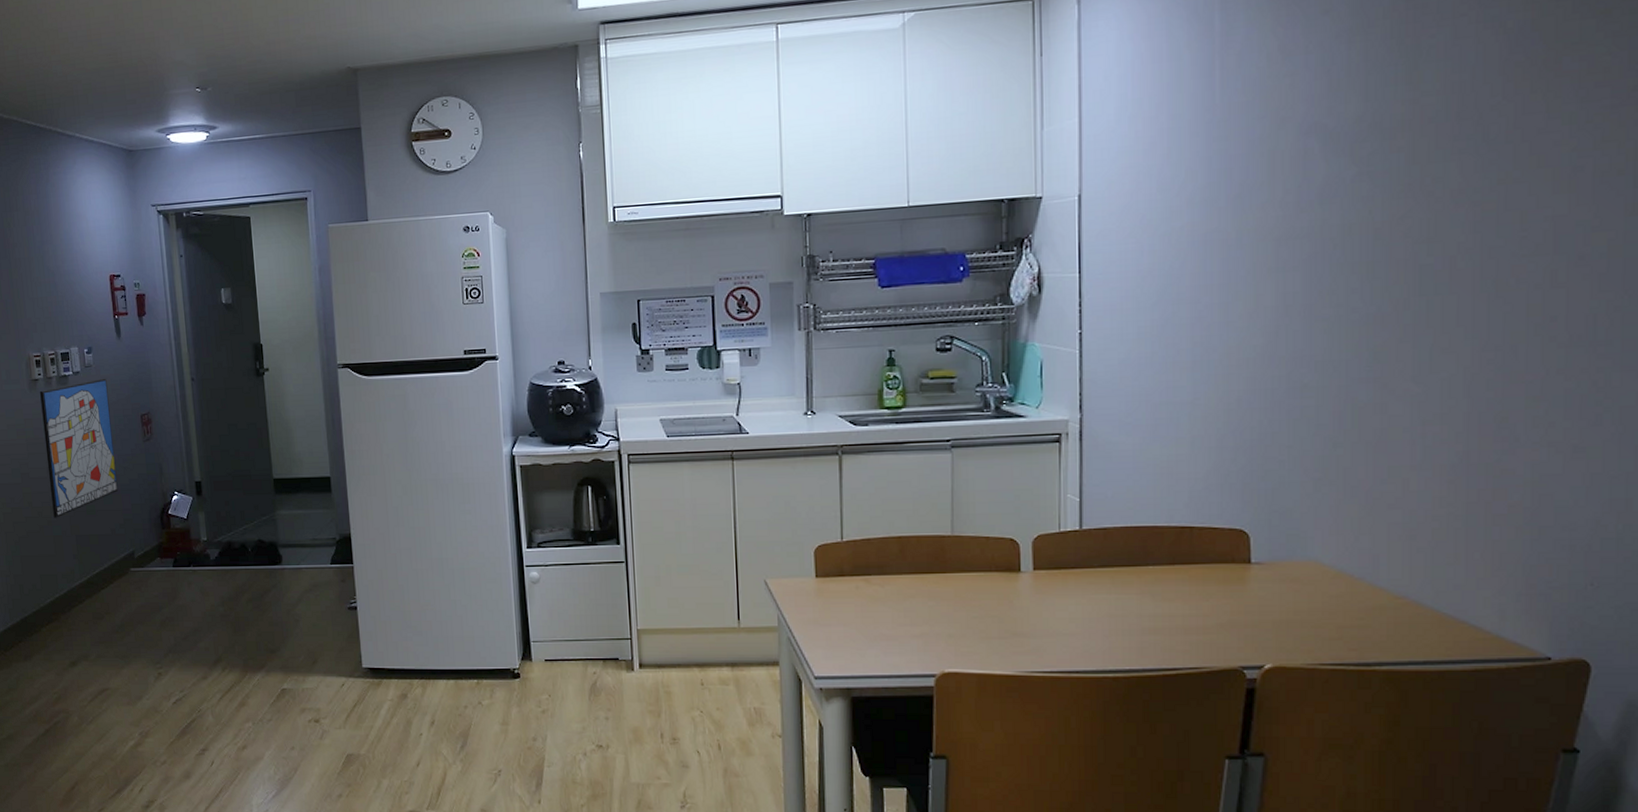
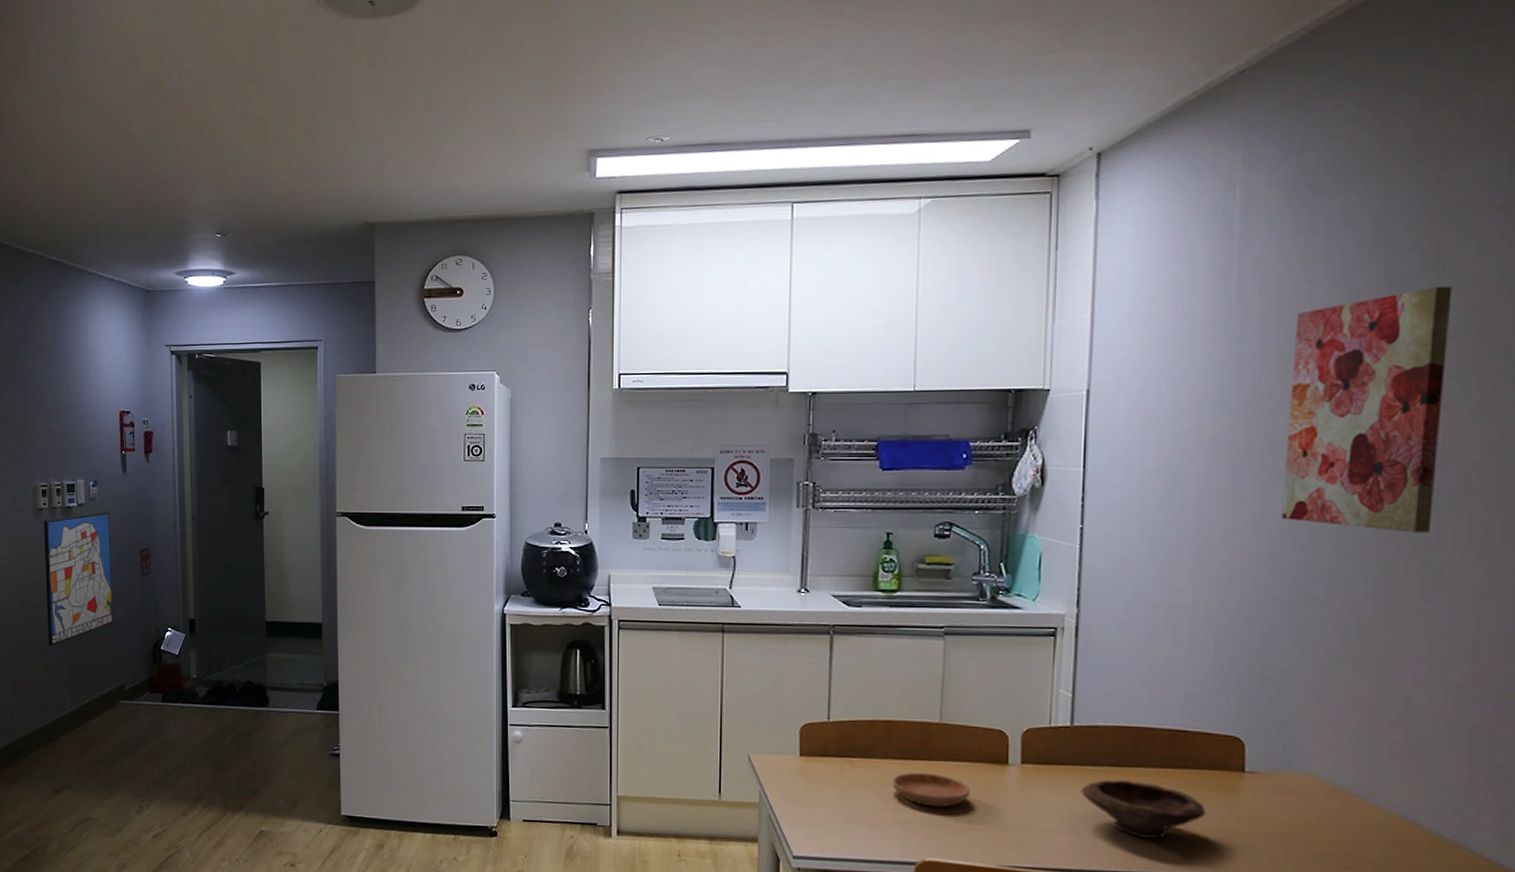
saucer: none [908,585,986,618] -> present [892,772,971,807]
bowl: none [1093,580,1216,635] -> present [1081,780,1207,839]
wall art: none [1274,71,1430,318] -> present [1281,287,1453,533]

